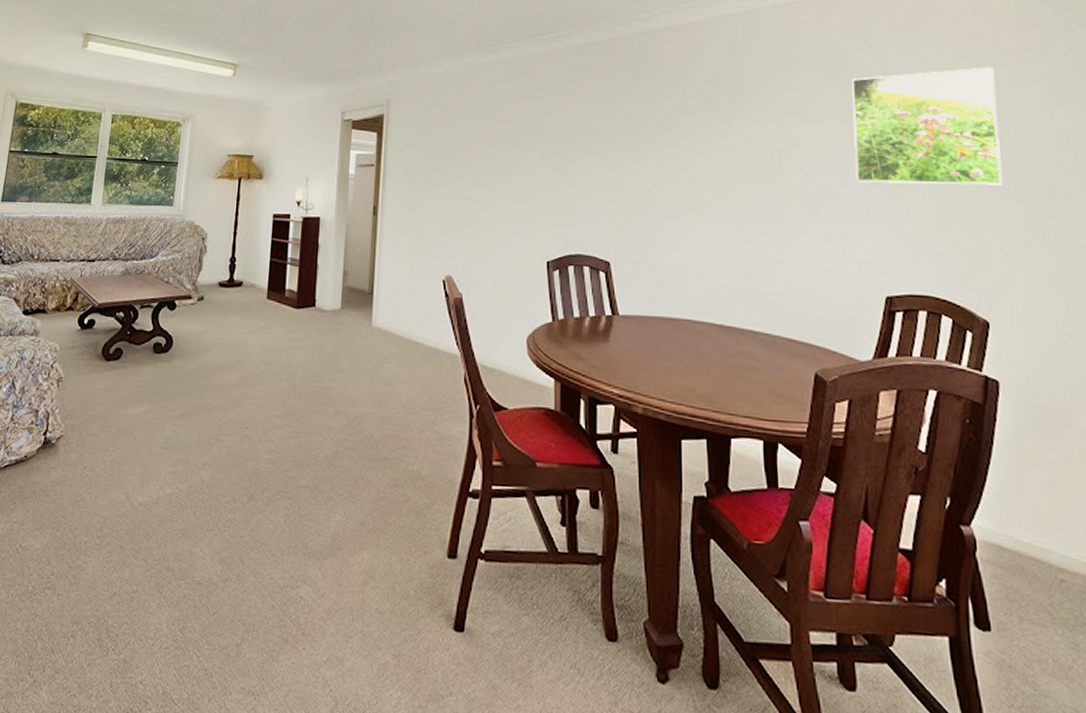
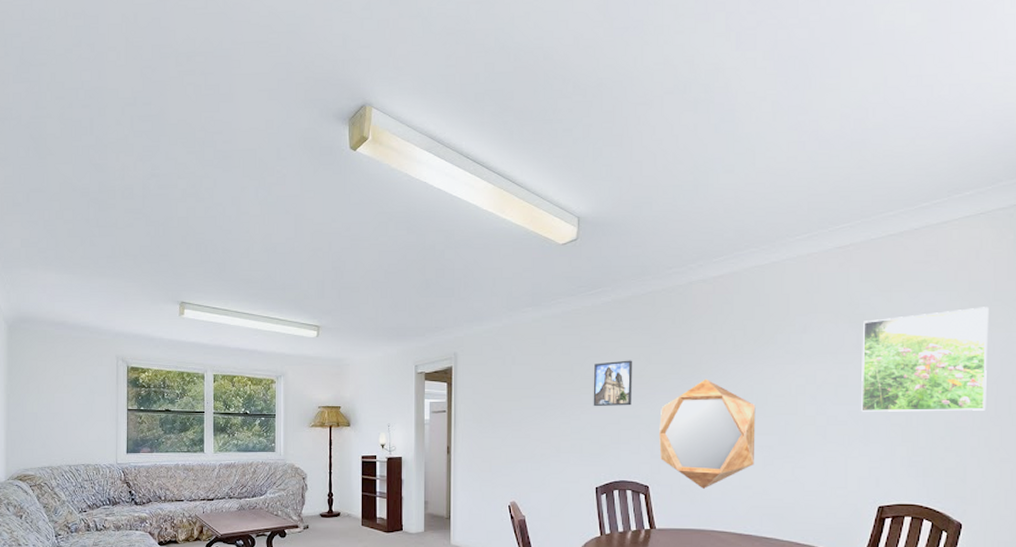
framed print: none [544,113,589,166] -> present [593,360,632,407]
home mirror: none [621,137,735,268] -> present [659,379,756,489]

